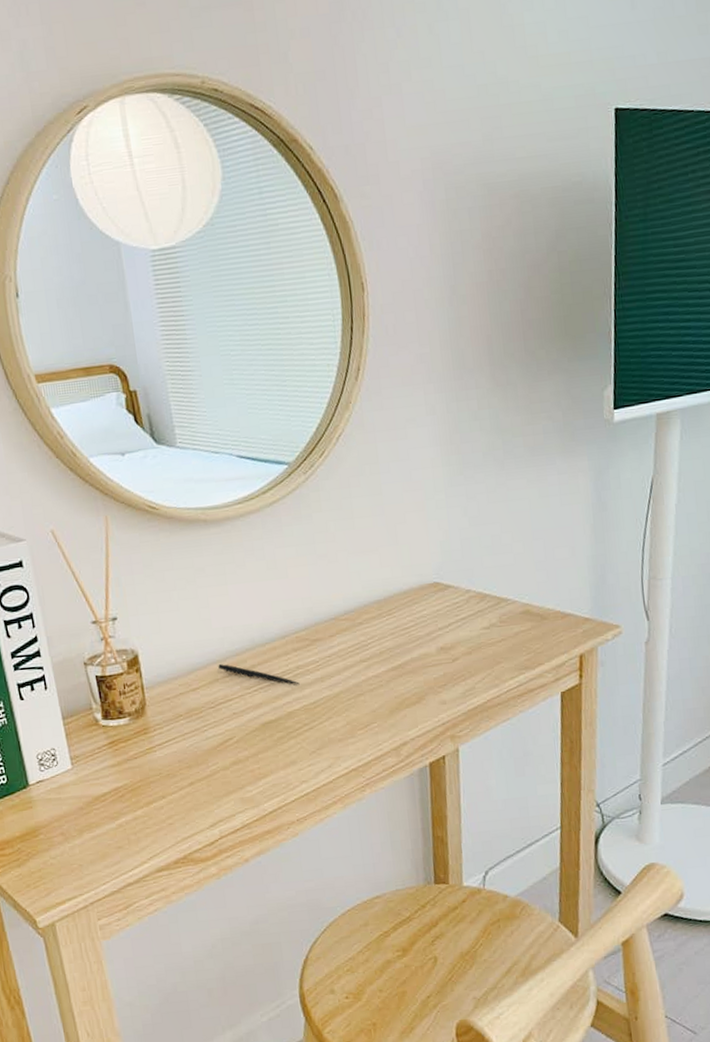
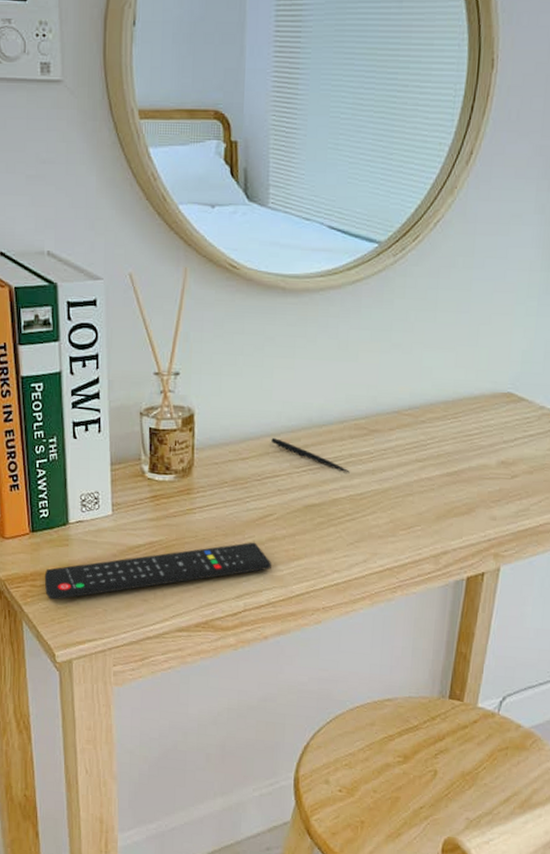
remote control: none [12,768,240,866] -> present [44,542,272,600]

